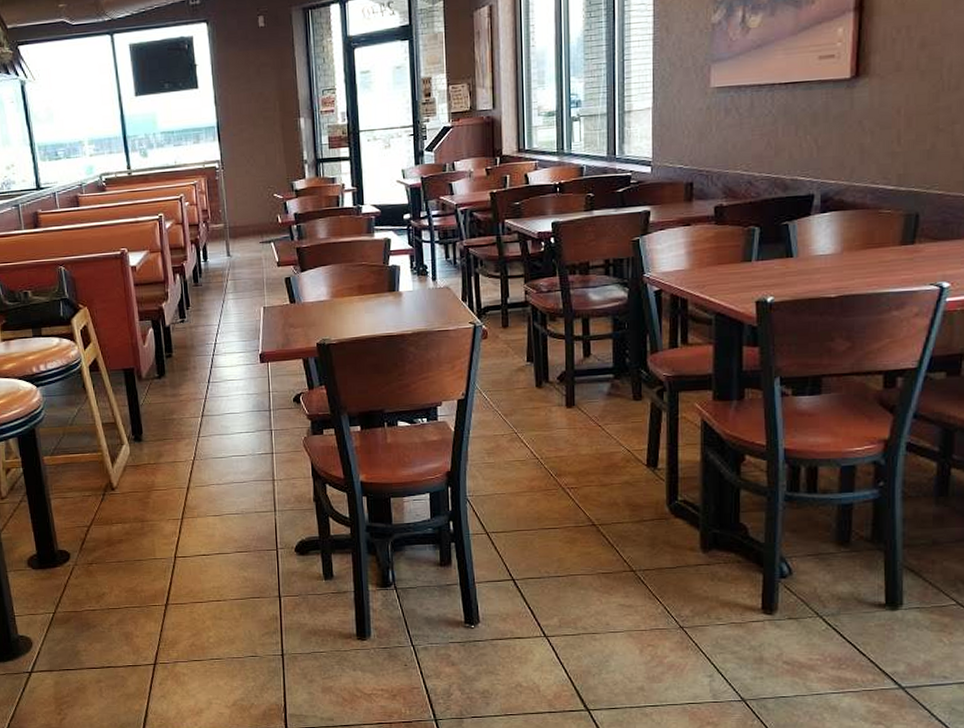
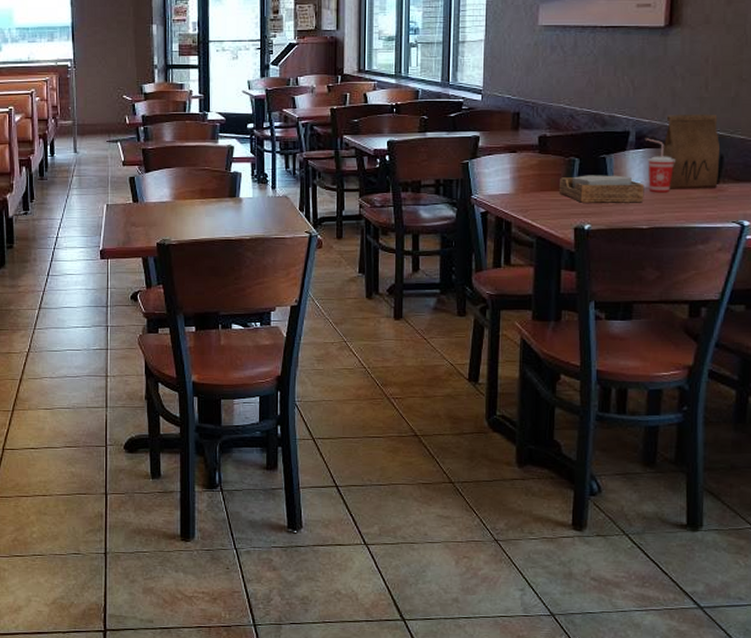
napkin holder: none [737,242,832,275] -> present [558,175,645,204]
beverage cup: none [832,200,865,259] -> present [646,138,675,193]
paper bag: none [851,169,914,254] -> present [662,114,720,189]

